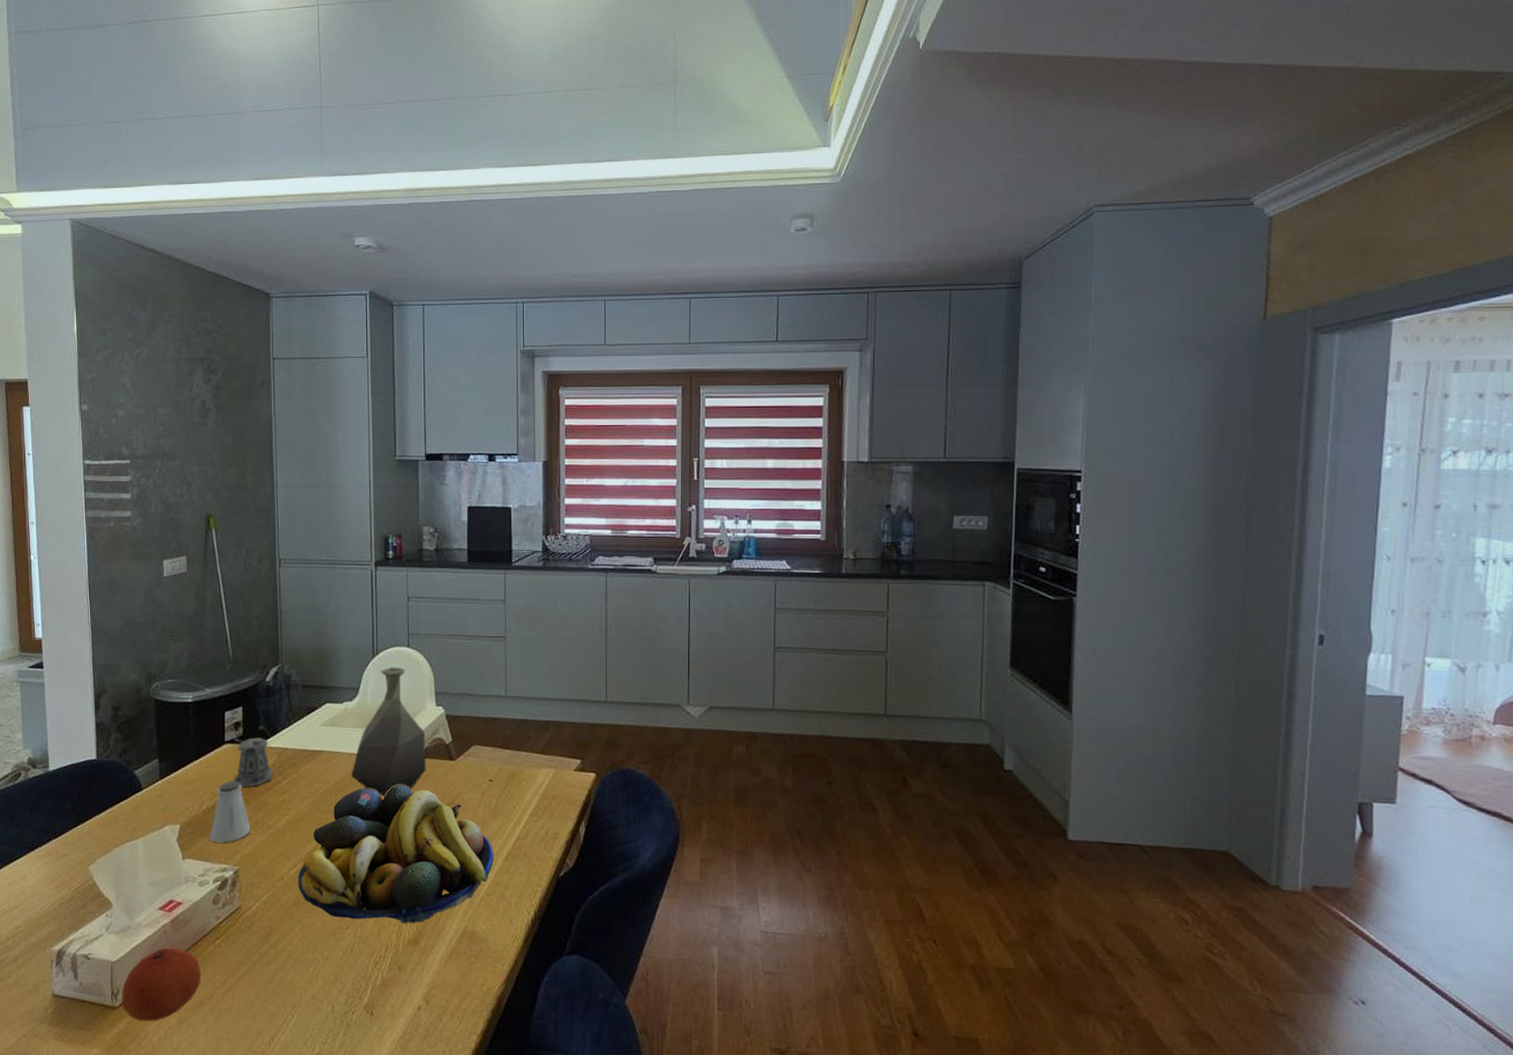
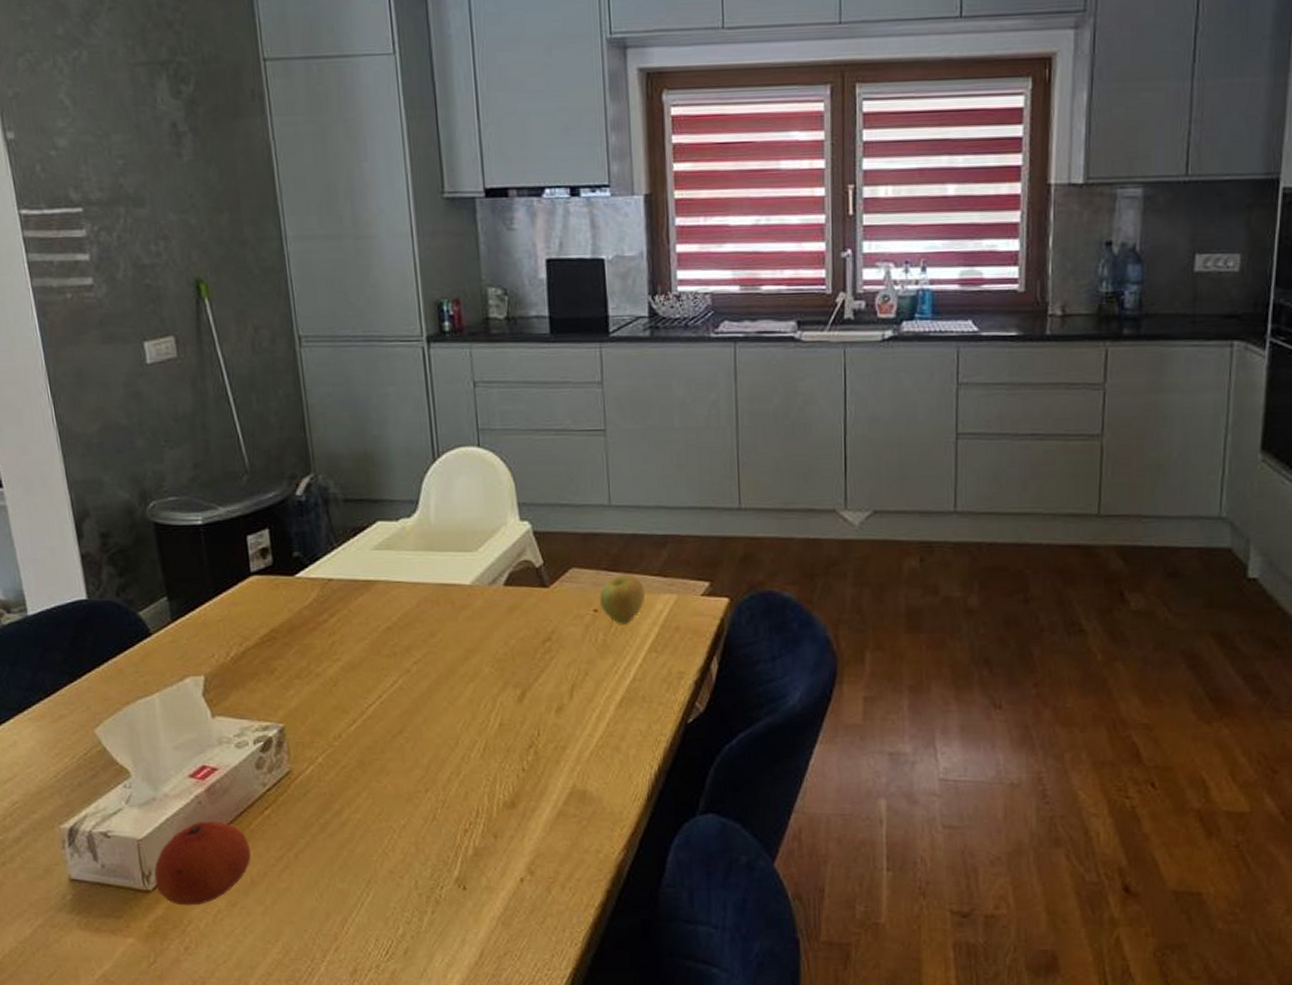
saltshaker: present [209,781,251,843] -> none [242,621,295,696]
pepper shaker: present [233,737,274,787] -> none [261,566,318,628]
fruit bowl: present [298,785,494,924] -> none [359,619,605,784]
vase: present [351,667,427,796] -> none [416,473,512,634]
apple: none [495,752,530,792] -> present [600,574,646,624]

